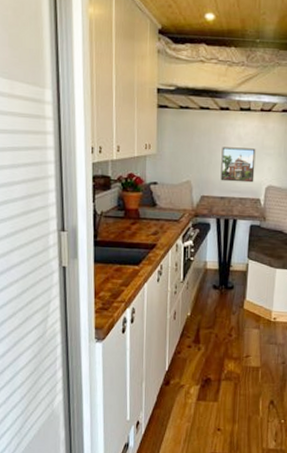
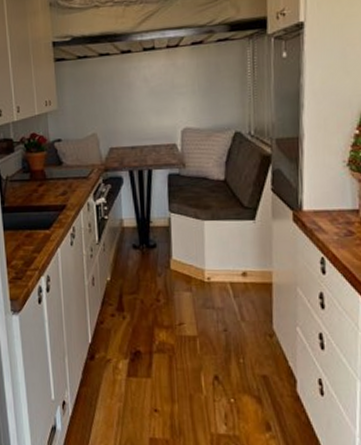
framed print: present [220,147,256,183] -> none [127,89,167,130]

